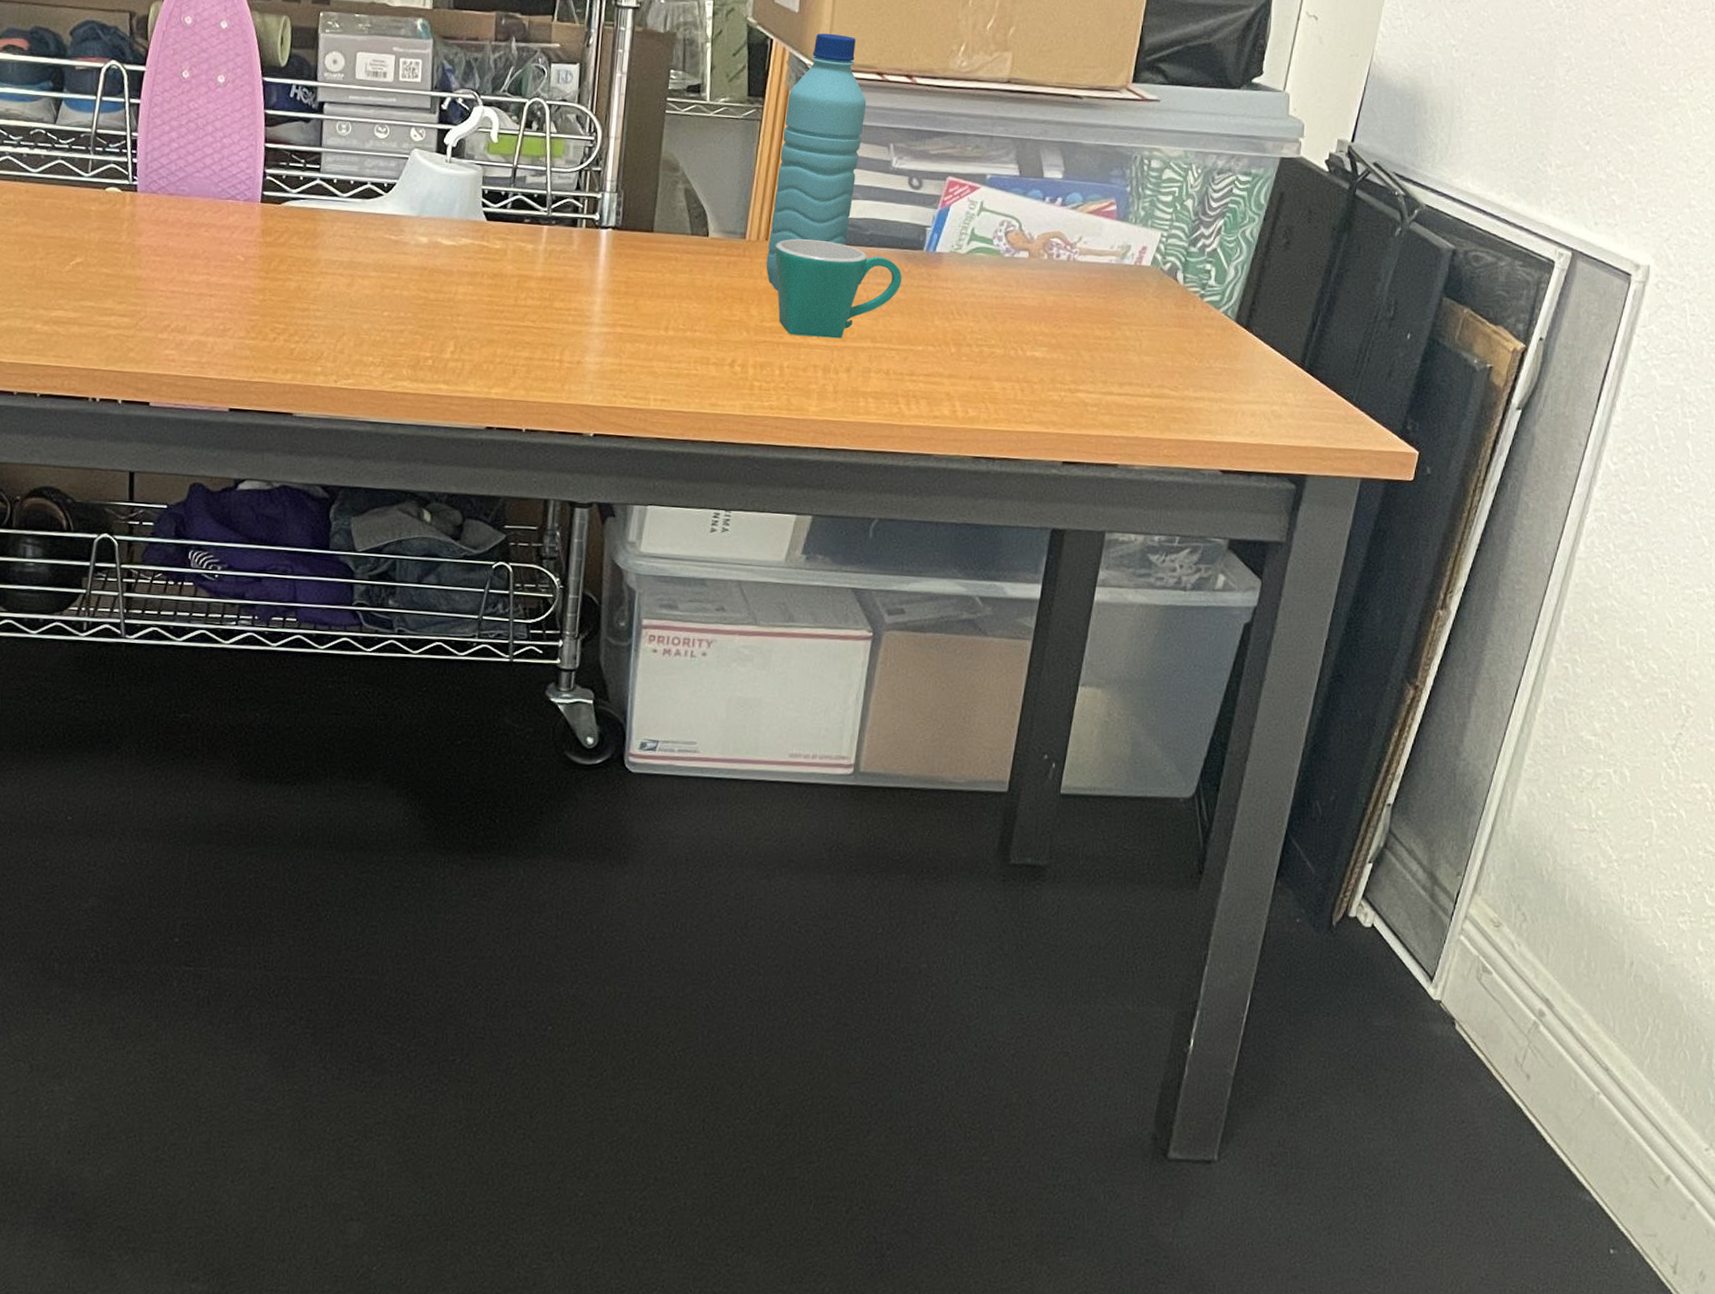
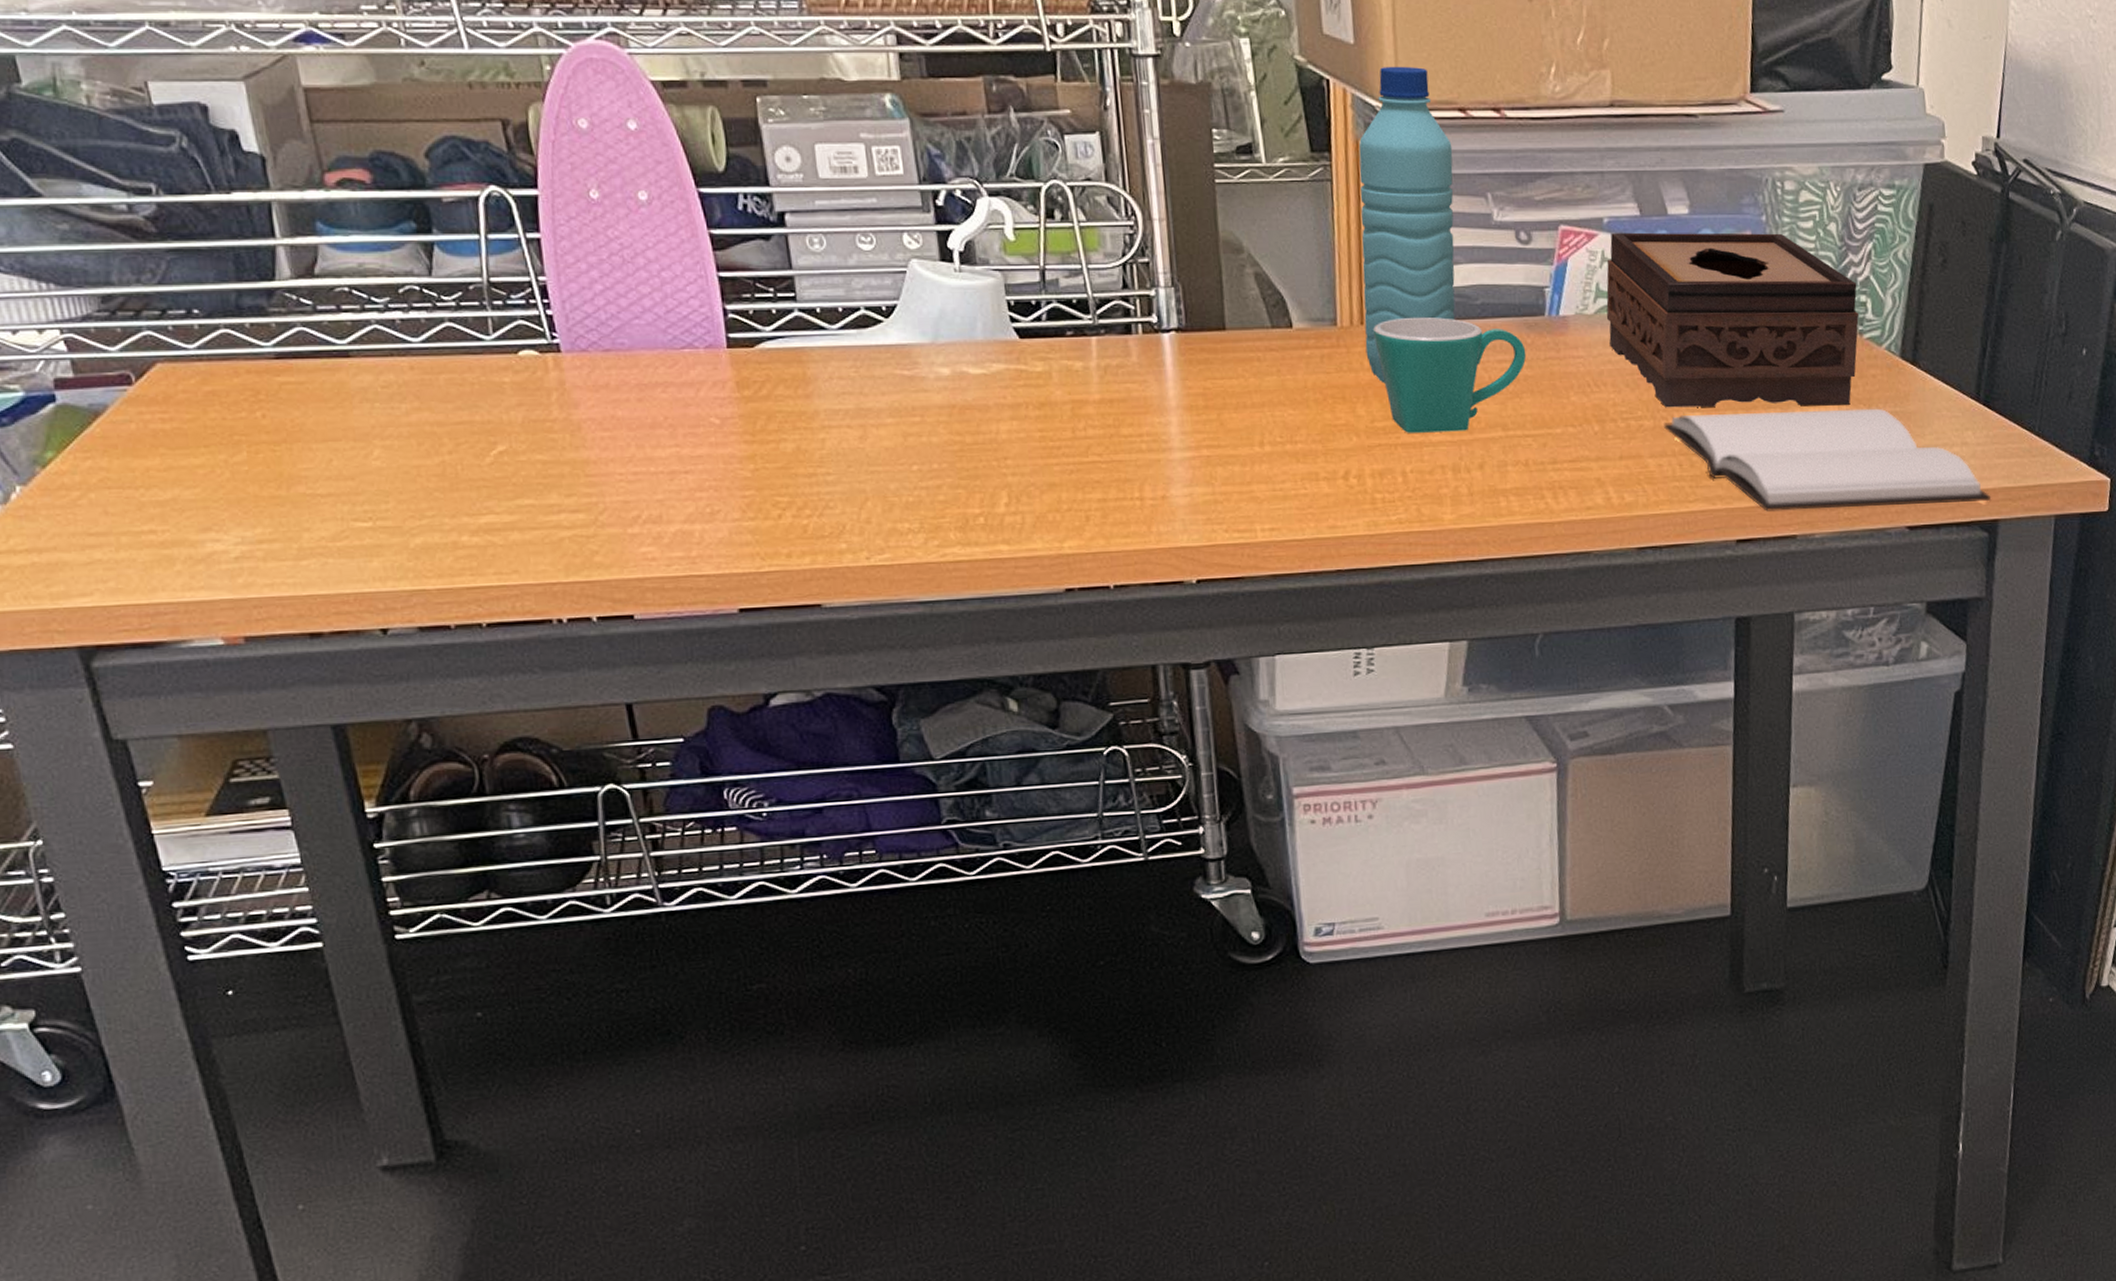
tissue box: none [976,187,1204,357] -> present [1606,232,1859,408]
book: none [1013,347,1303,458] -> present [1664,408,1992,512]

